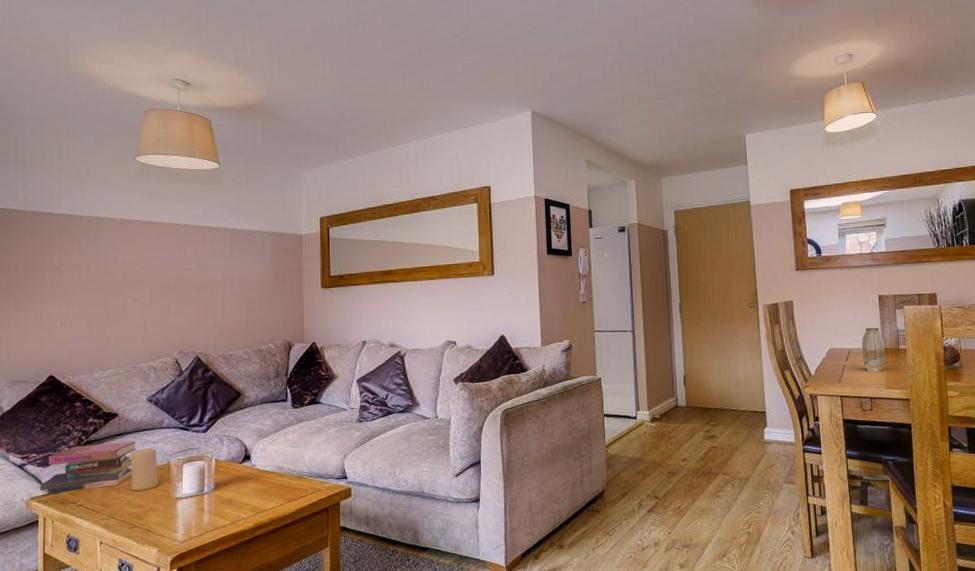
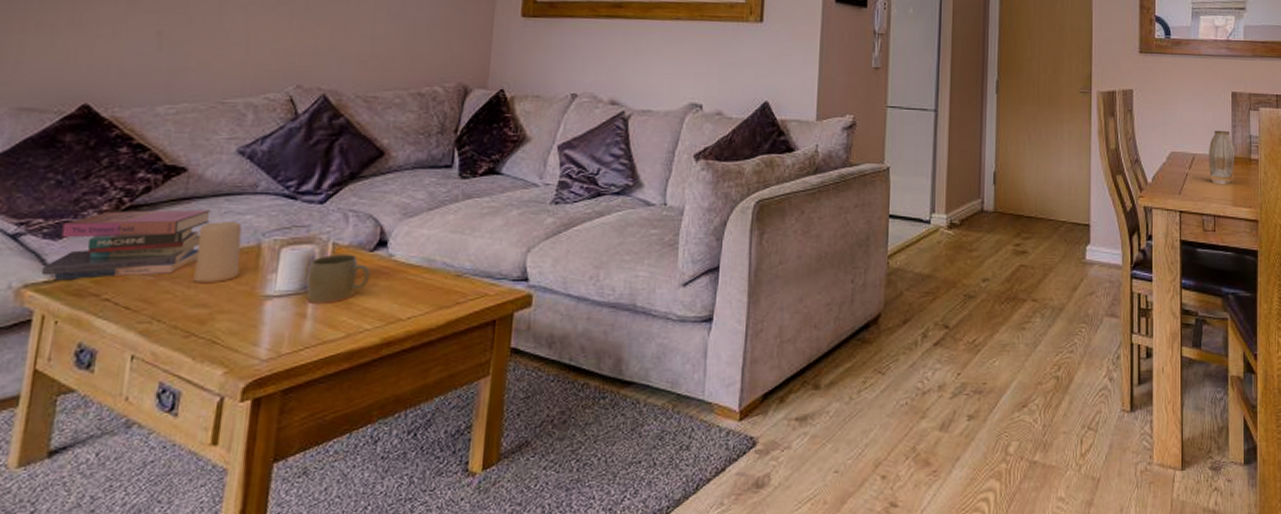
mug: none [202,466,242,502] -> present [306,254,371,303]

